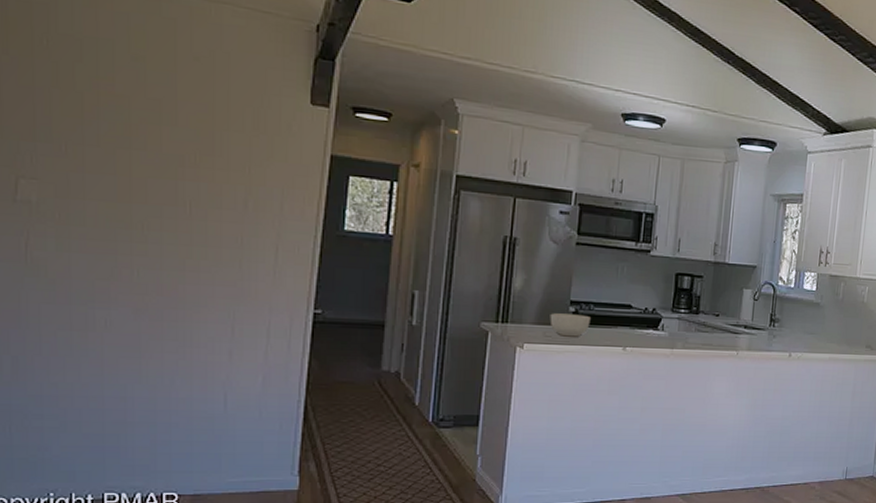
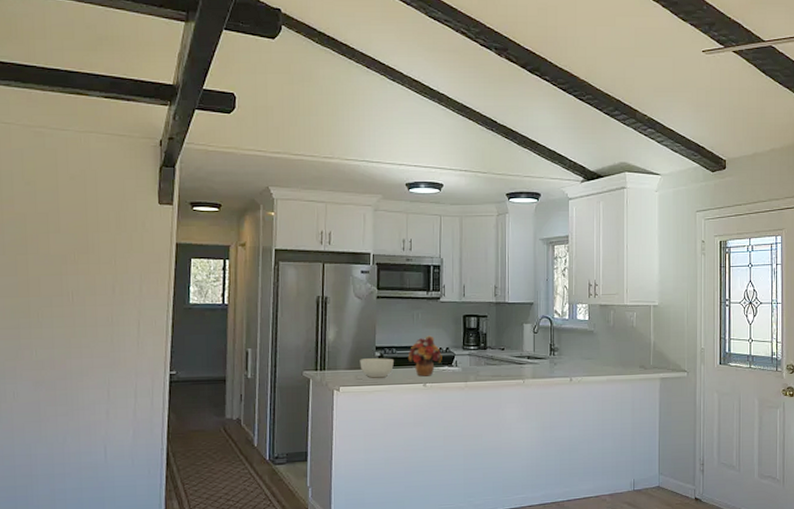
flower arrangement: none [608,293,648,339] -> present [408,335,442,377]

